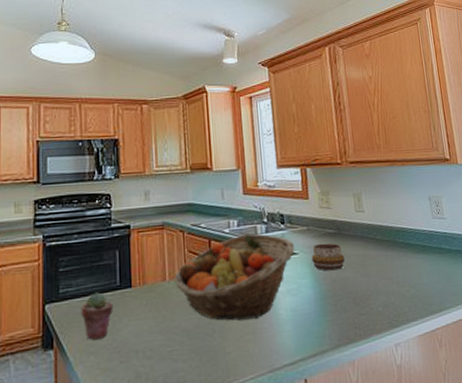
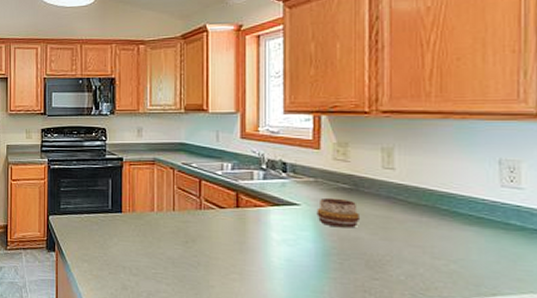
potted succulent: present [81,292,113,340] -> none [78,212,105,251]
fruit basket: present [174,233,295,321] -> none [162,178,297,262]

